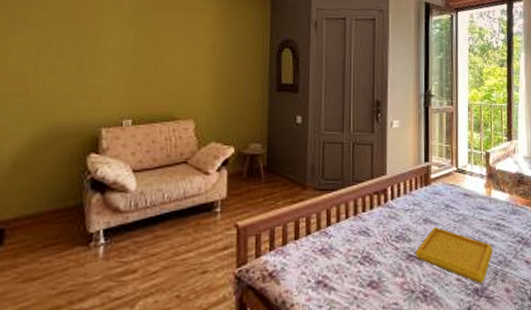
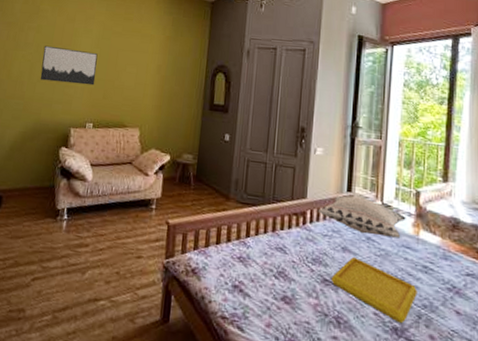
wall art: none [51,25,133,73] -> present [40,45,98,86]
decorative pillow: none [398,165,479,202] -> present [317,195,406,239]

